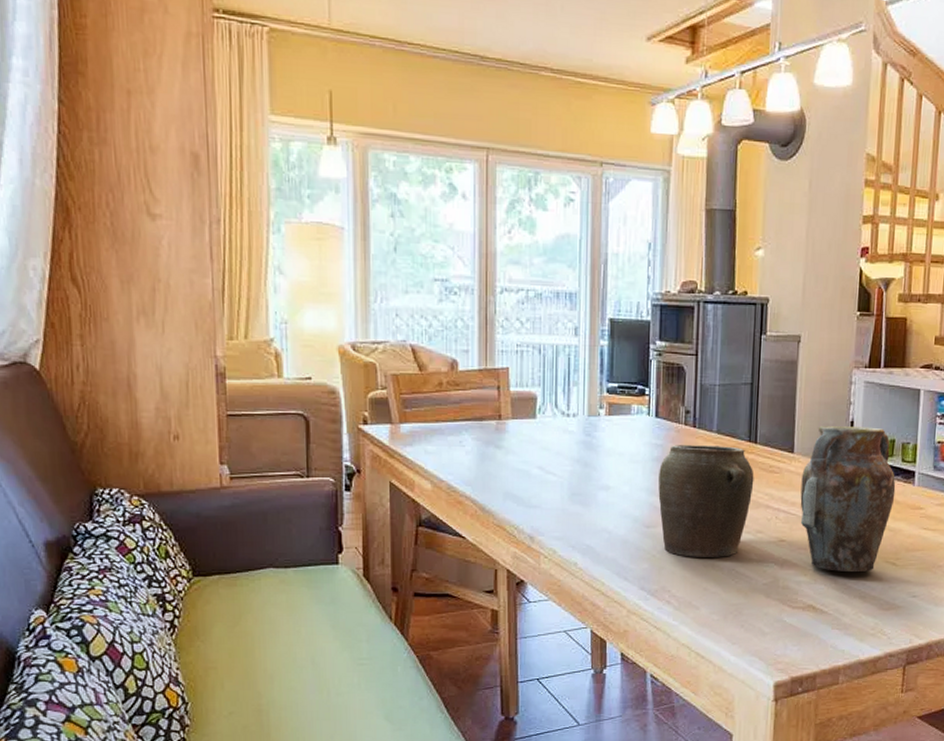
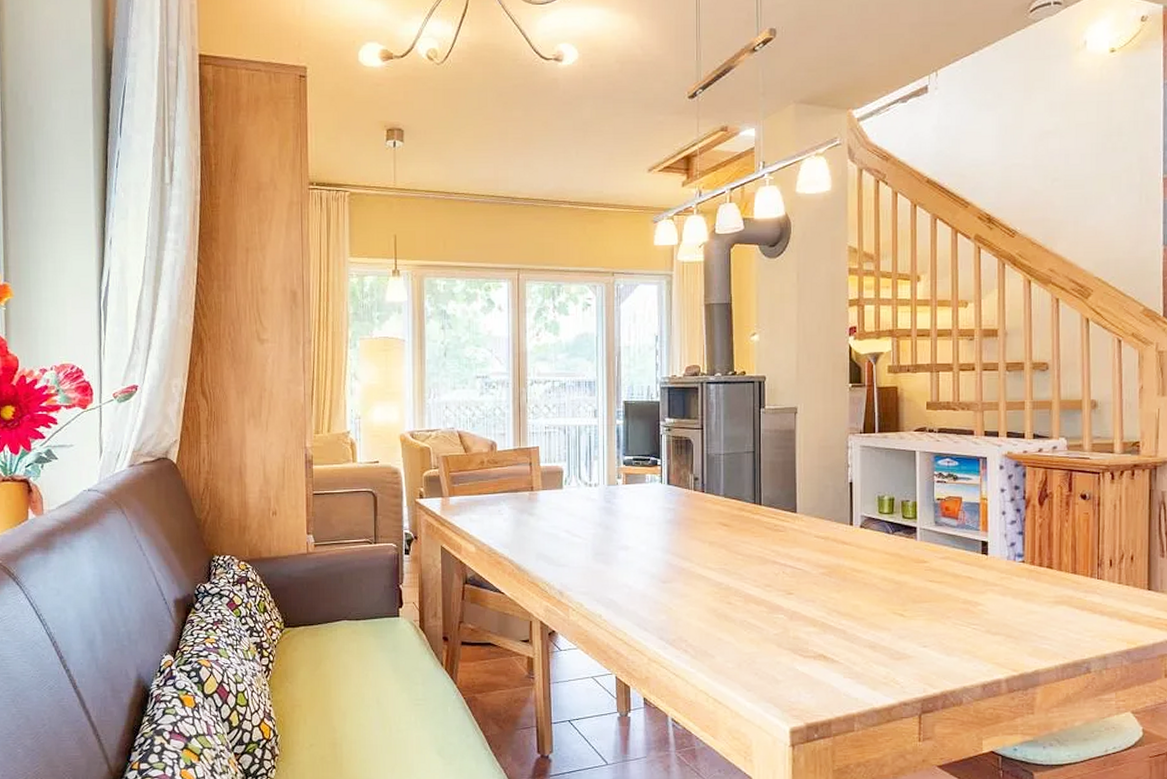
jar set: present [658,426,896,571] -> none [672,487,898,622]

